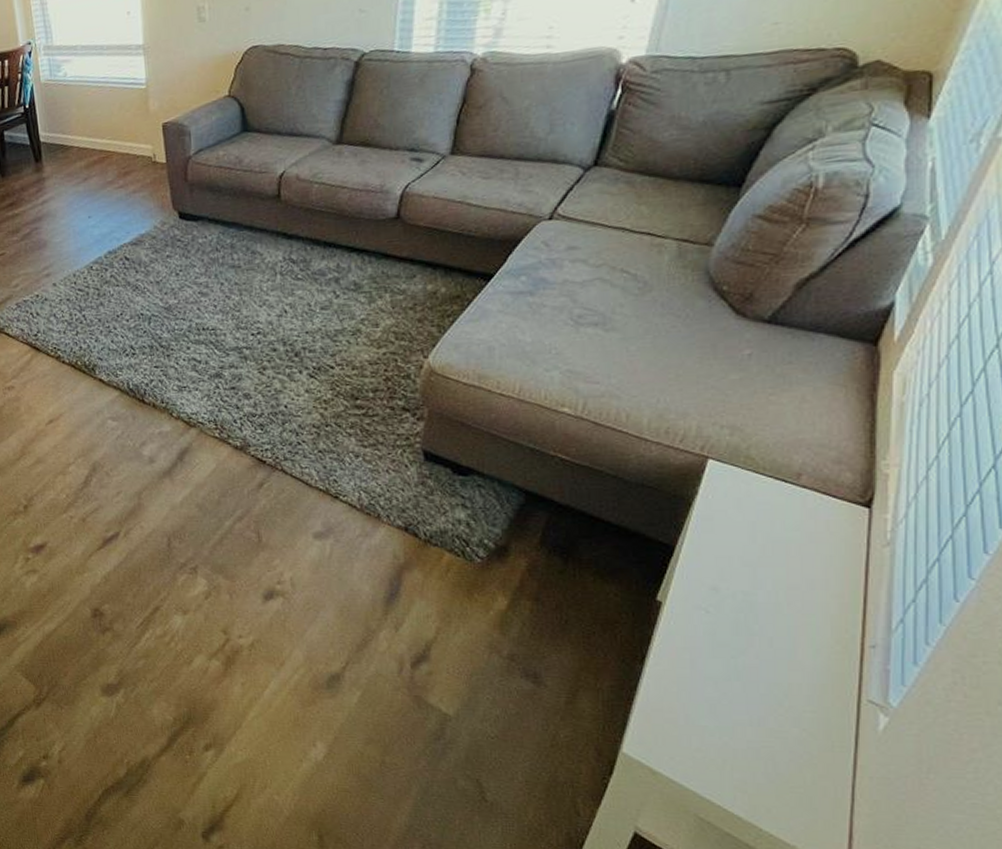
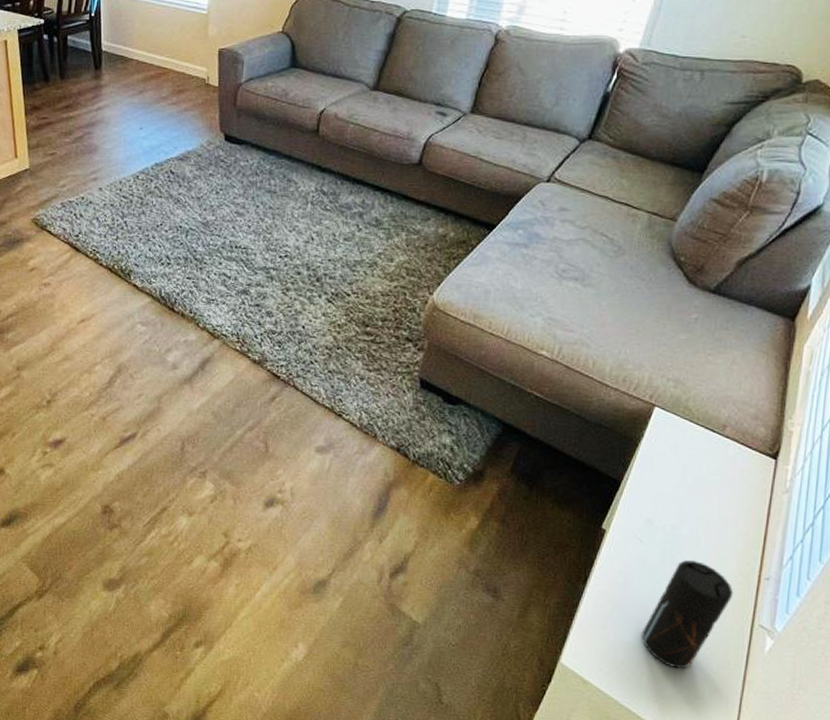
pepper grinder: none [718,629,831,754] -> present [641,560,734,669]

